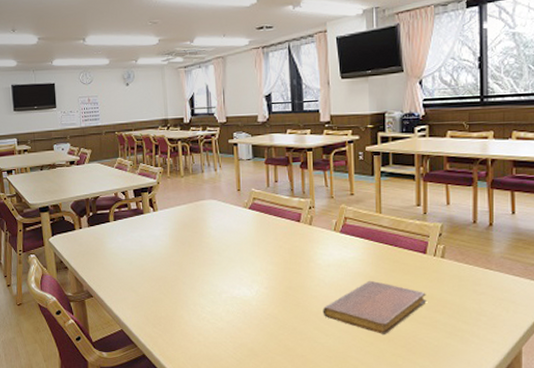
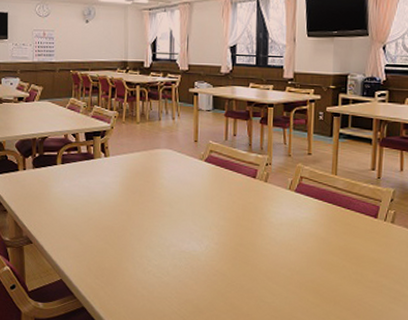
notebook: present [323,280,426,334] -> none [272,241,374,297]

